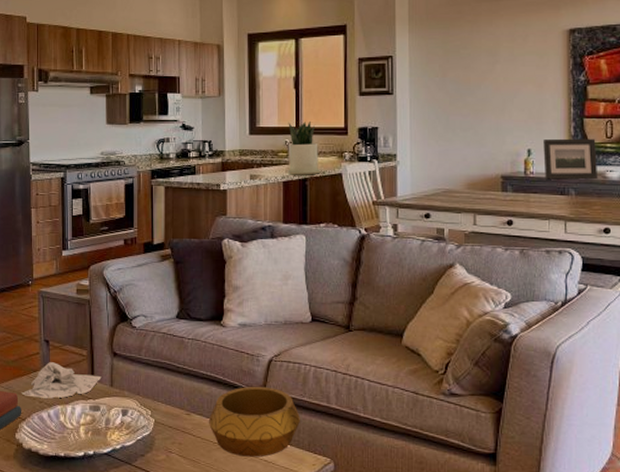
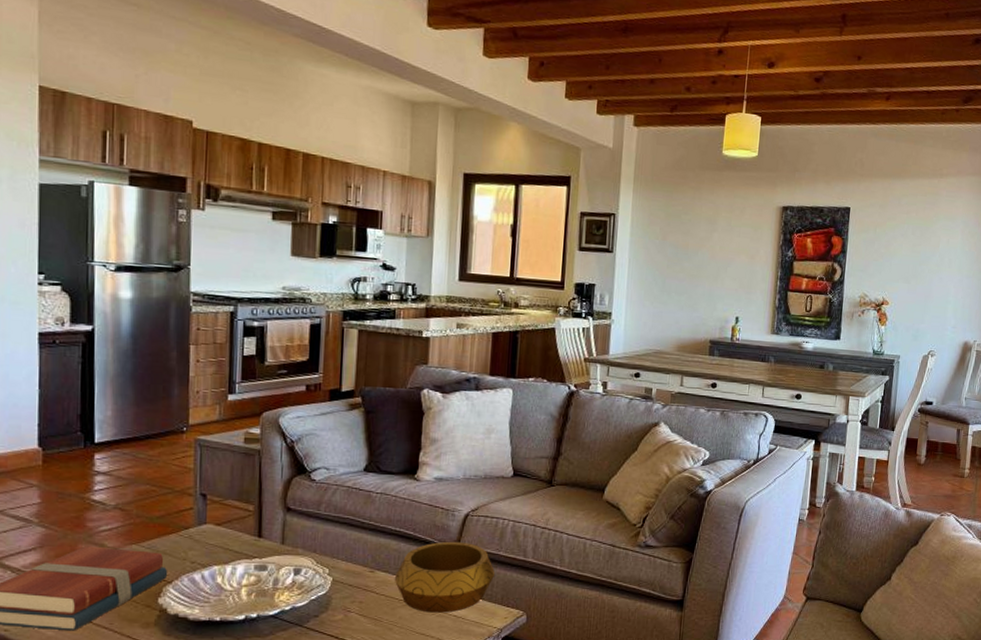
tissue: present [21,362,102,399] -> none [167,518,271,558]
planter: present [287,120,321,175] -> none [497,271,534,328]
picture frame: present [543,138,598,180] -> none [749,309,797,350]

